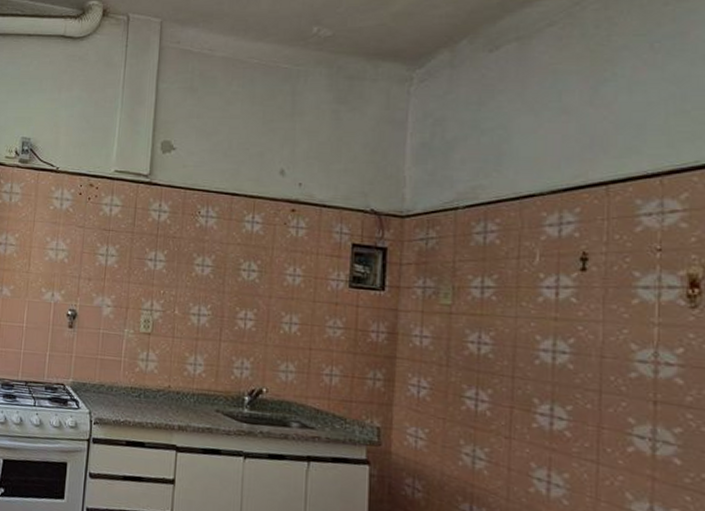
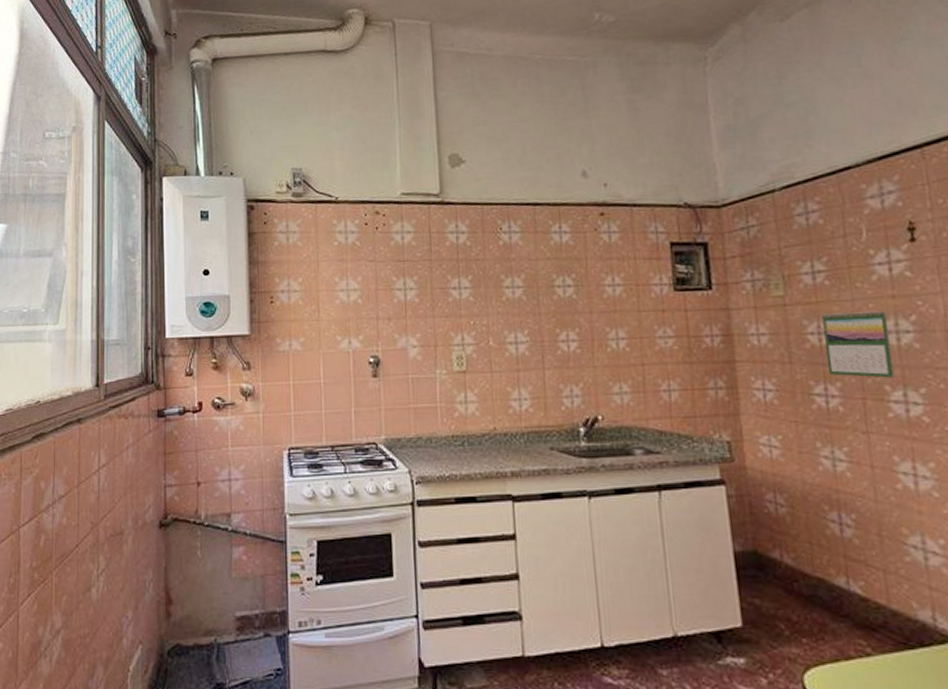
calendar: none [482,326,547,392] -> present [822,311,894,378]

